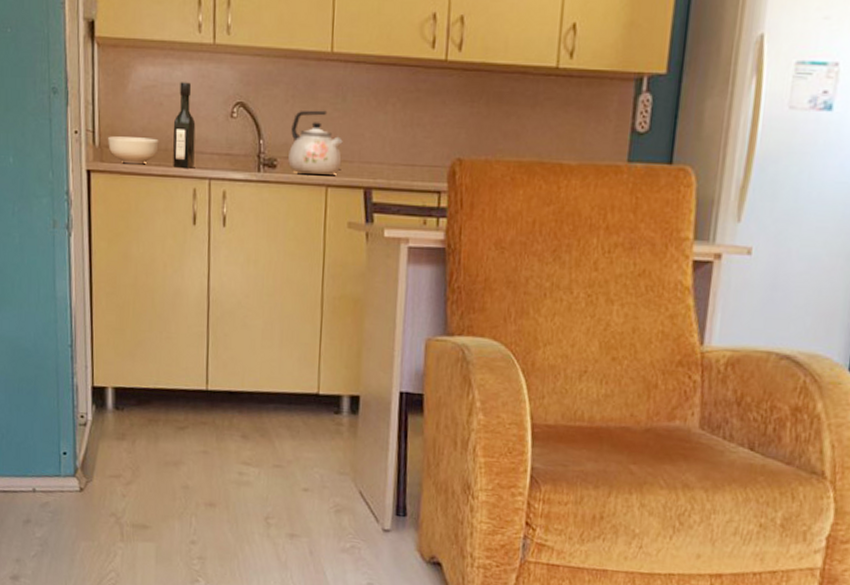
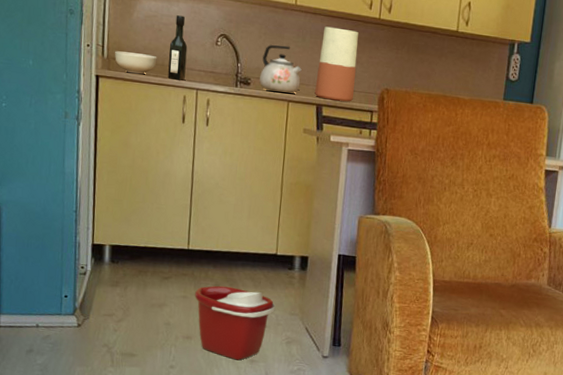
bucket: none [217,436,320,535] -> present [195,285,276,361]
vase: none [361,78,419,181] -> present [314,26,359,102]

